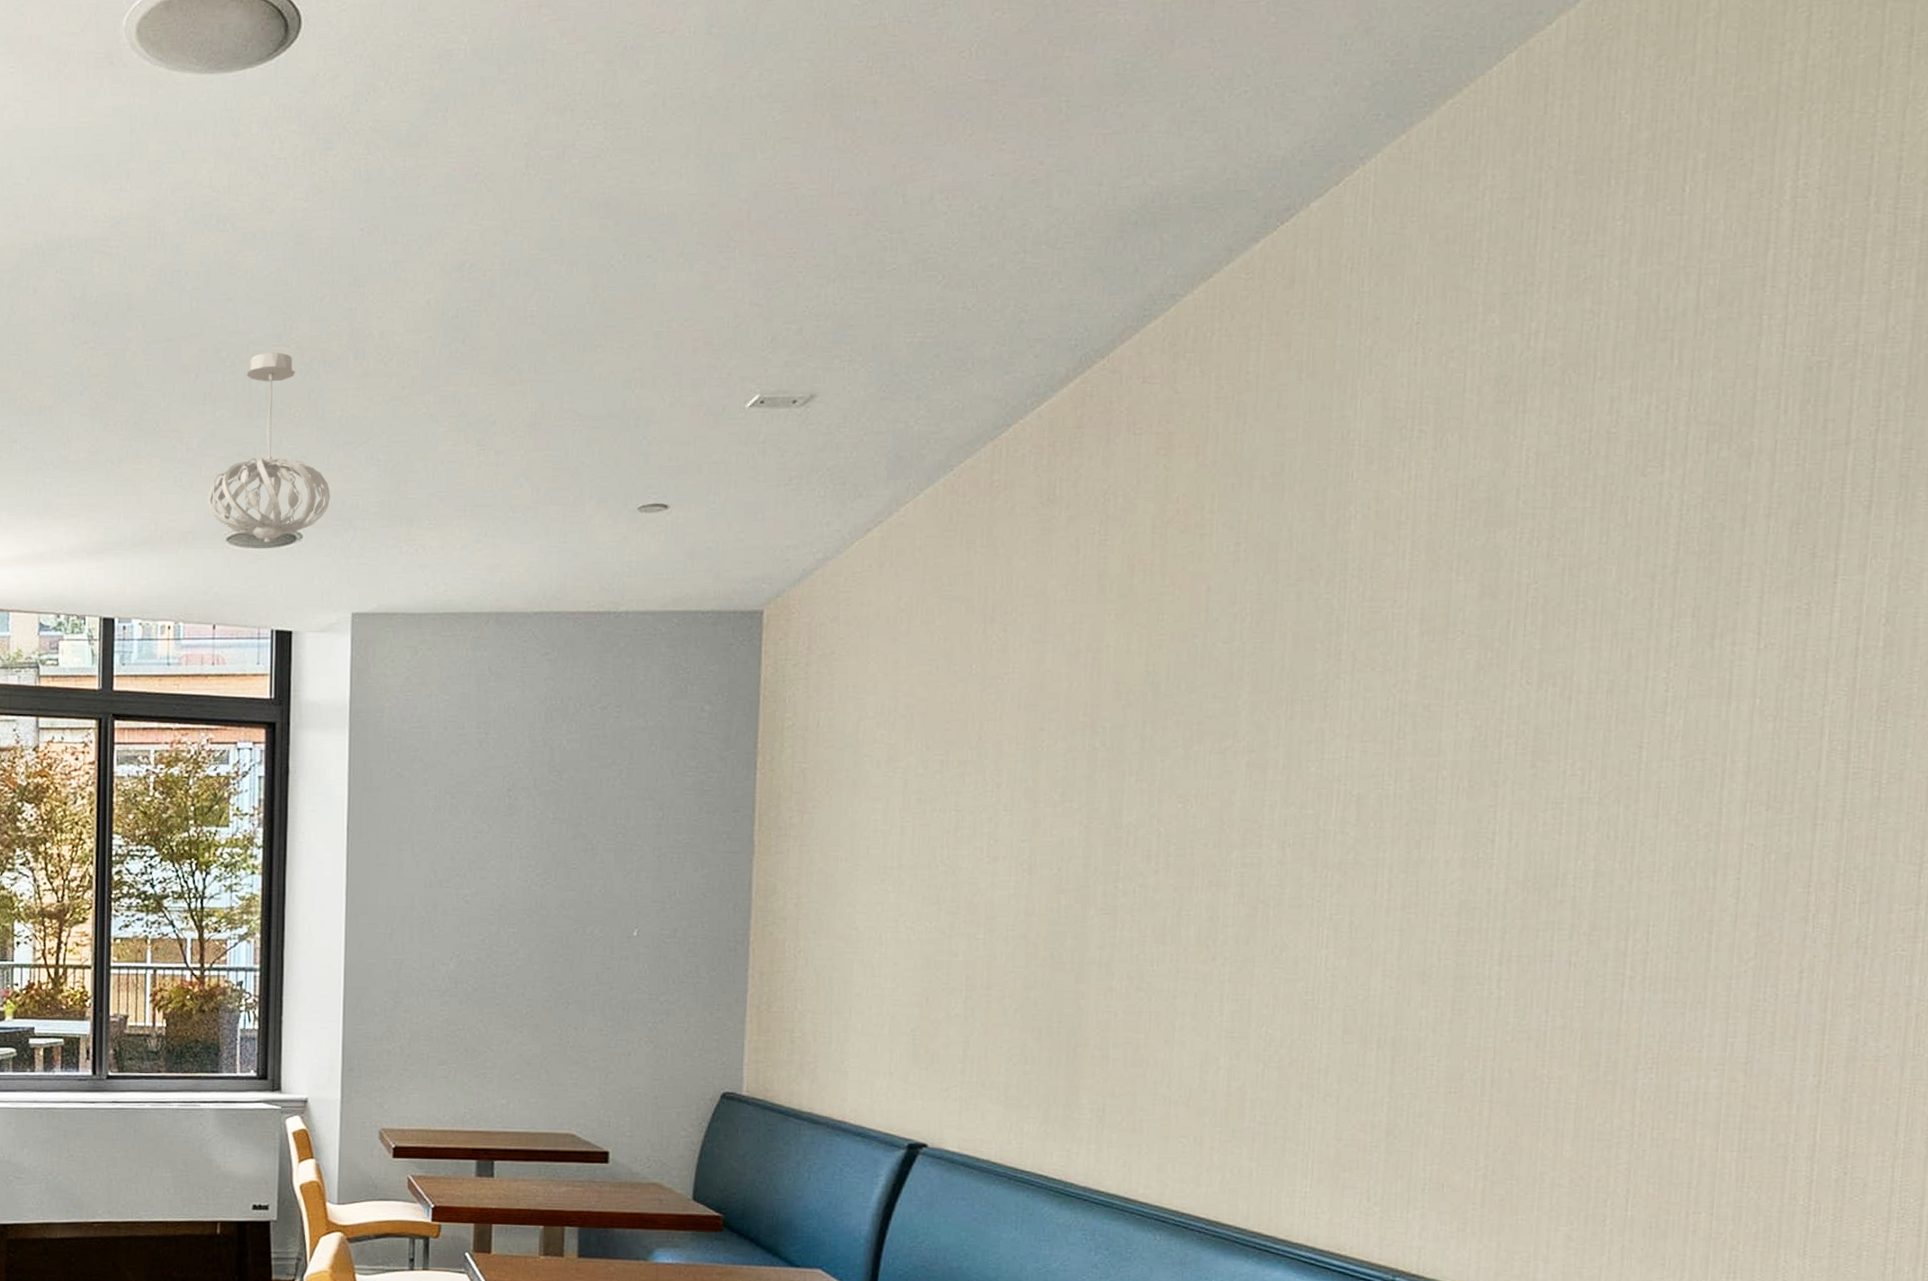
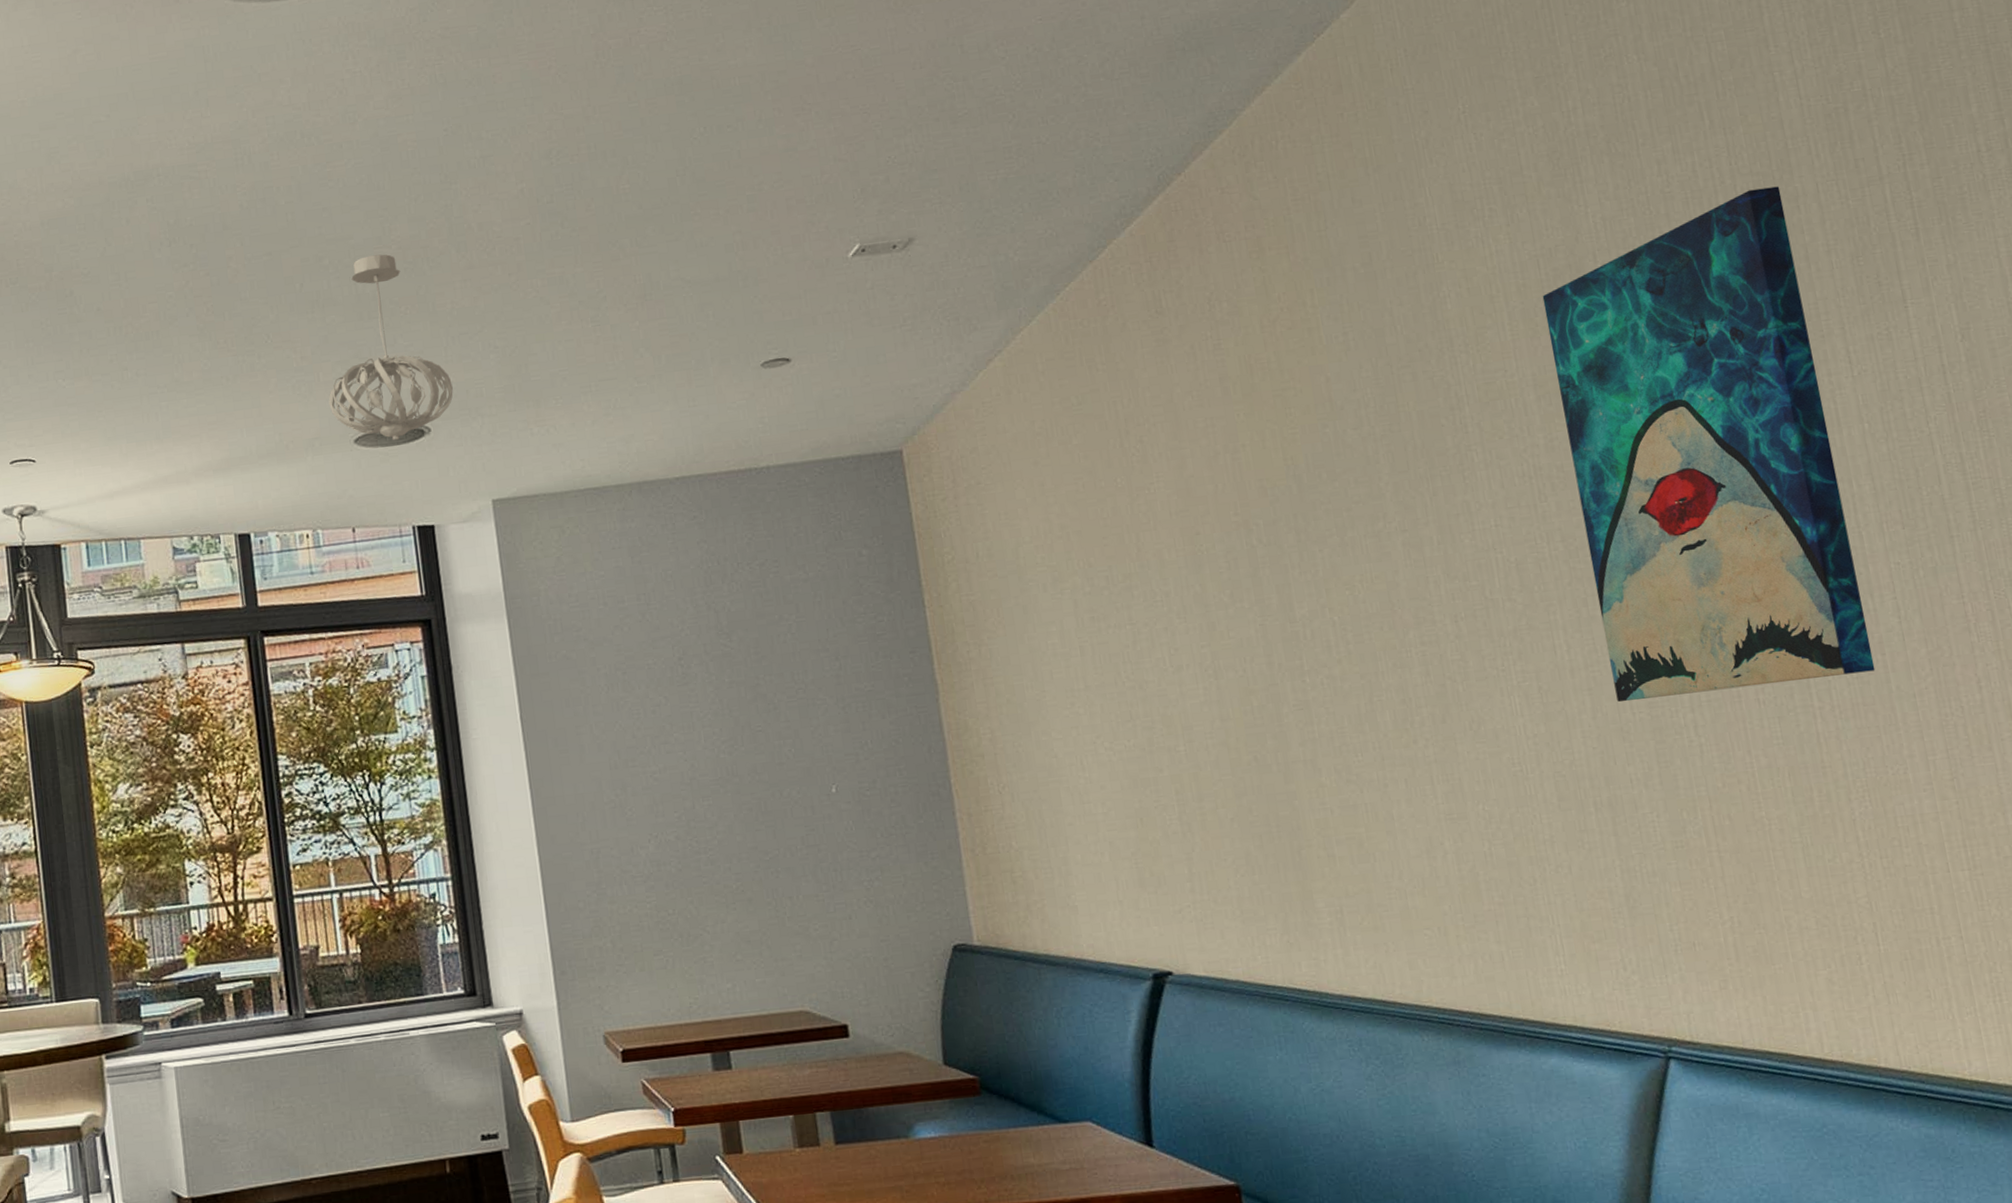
wall art: none [1426,439,1735,948] -> present [1542,186,1876,703]

